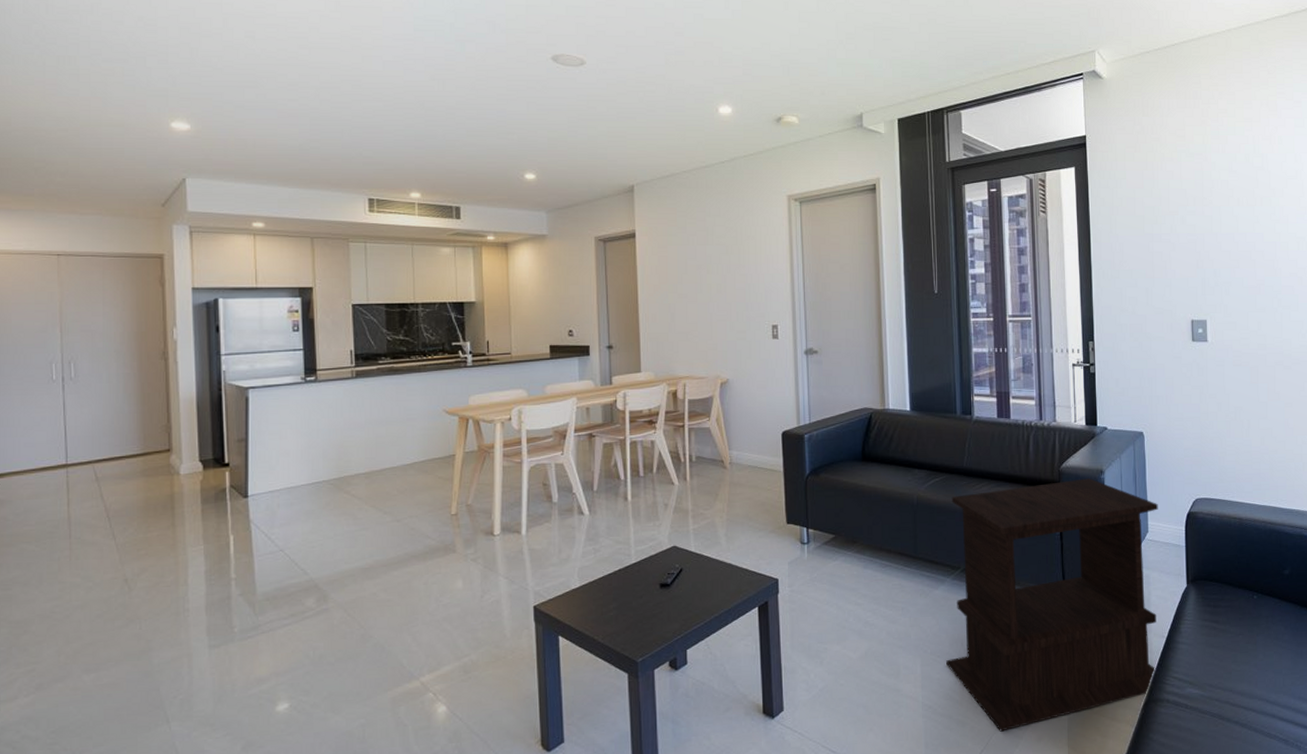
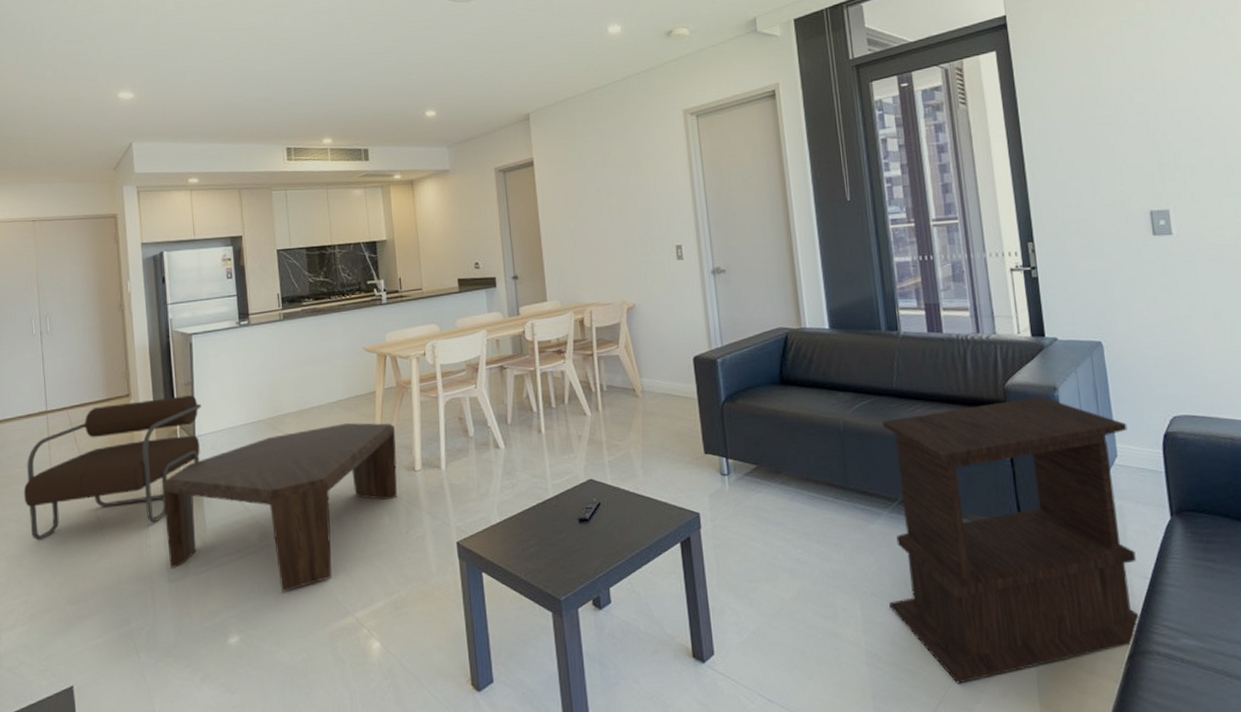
armchair: none [34,452,256,605] -> present [23,395,201,541]
coffee table: none [206,485,475,657] -> present [162,422,397,592]

